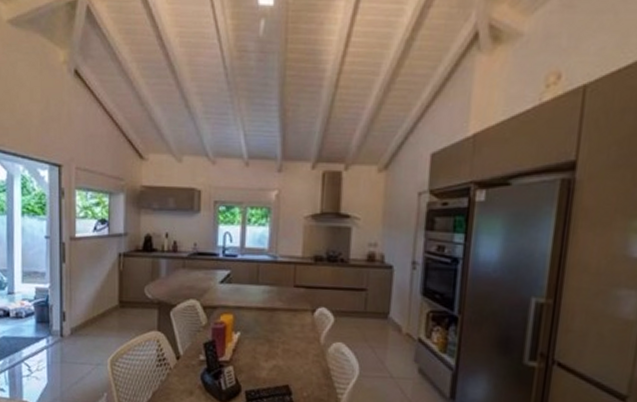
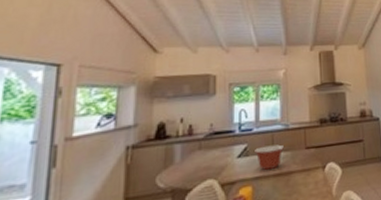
mixing bowl: none [238,276,270,302] -> present [255,144,284,170]

